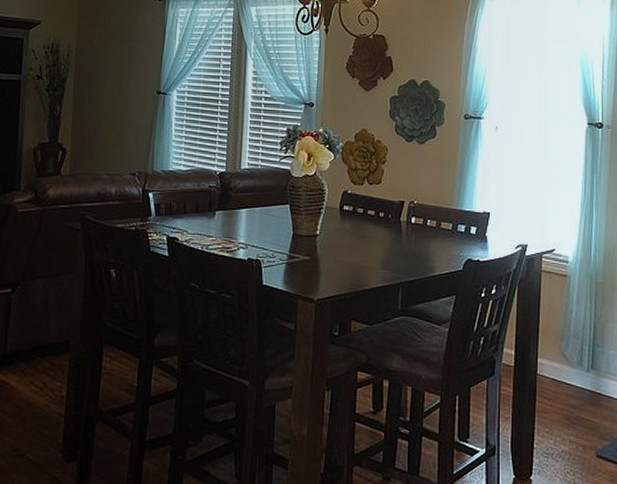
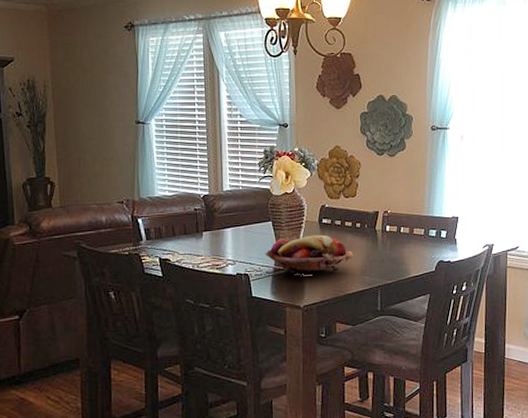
fruit basket: none [279,222,375,265] -> present [264,235,354,273]

